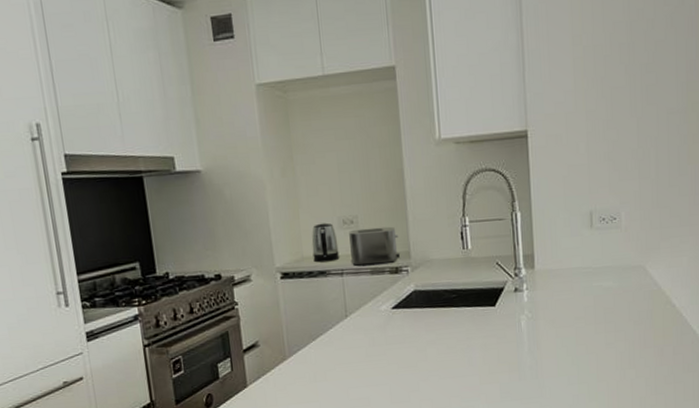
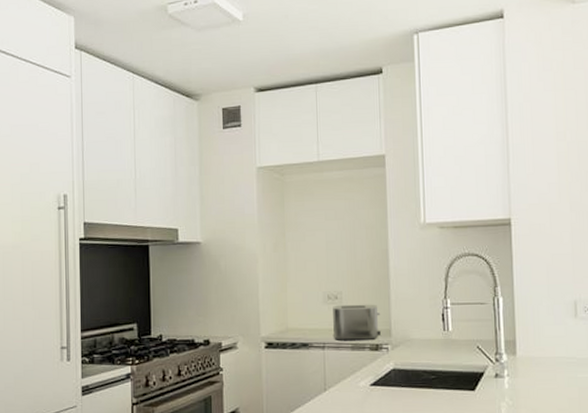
kettle: present [311,222,340,263] -> none [296,297,322,335]

